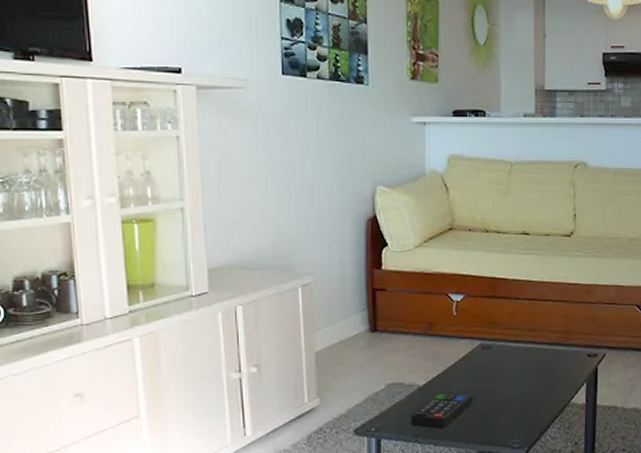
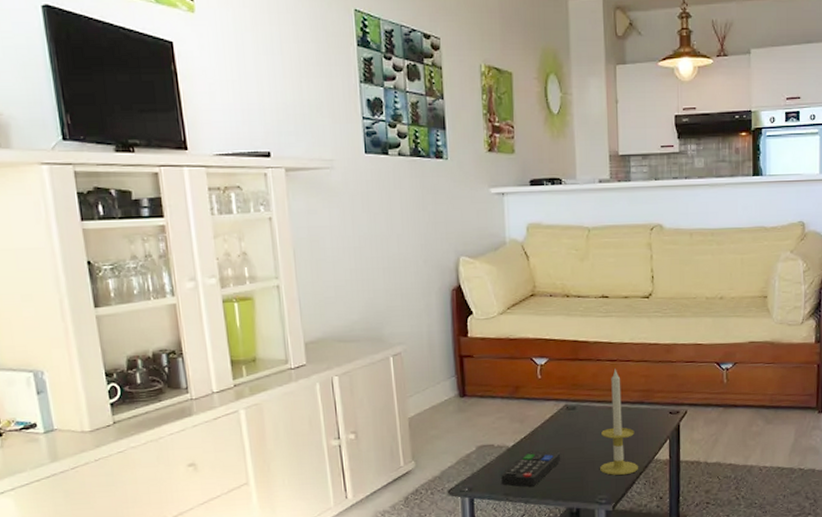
candle: none [514,308,553,418] -> present [600,369,638,475]

